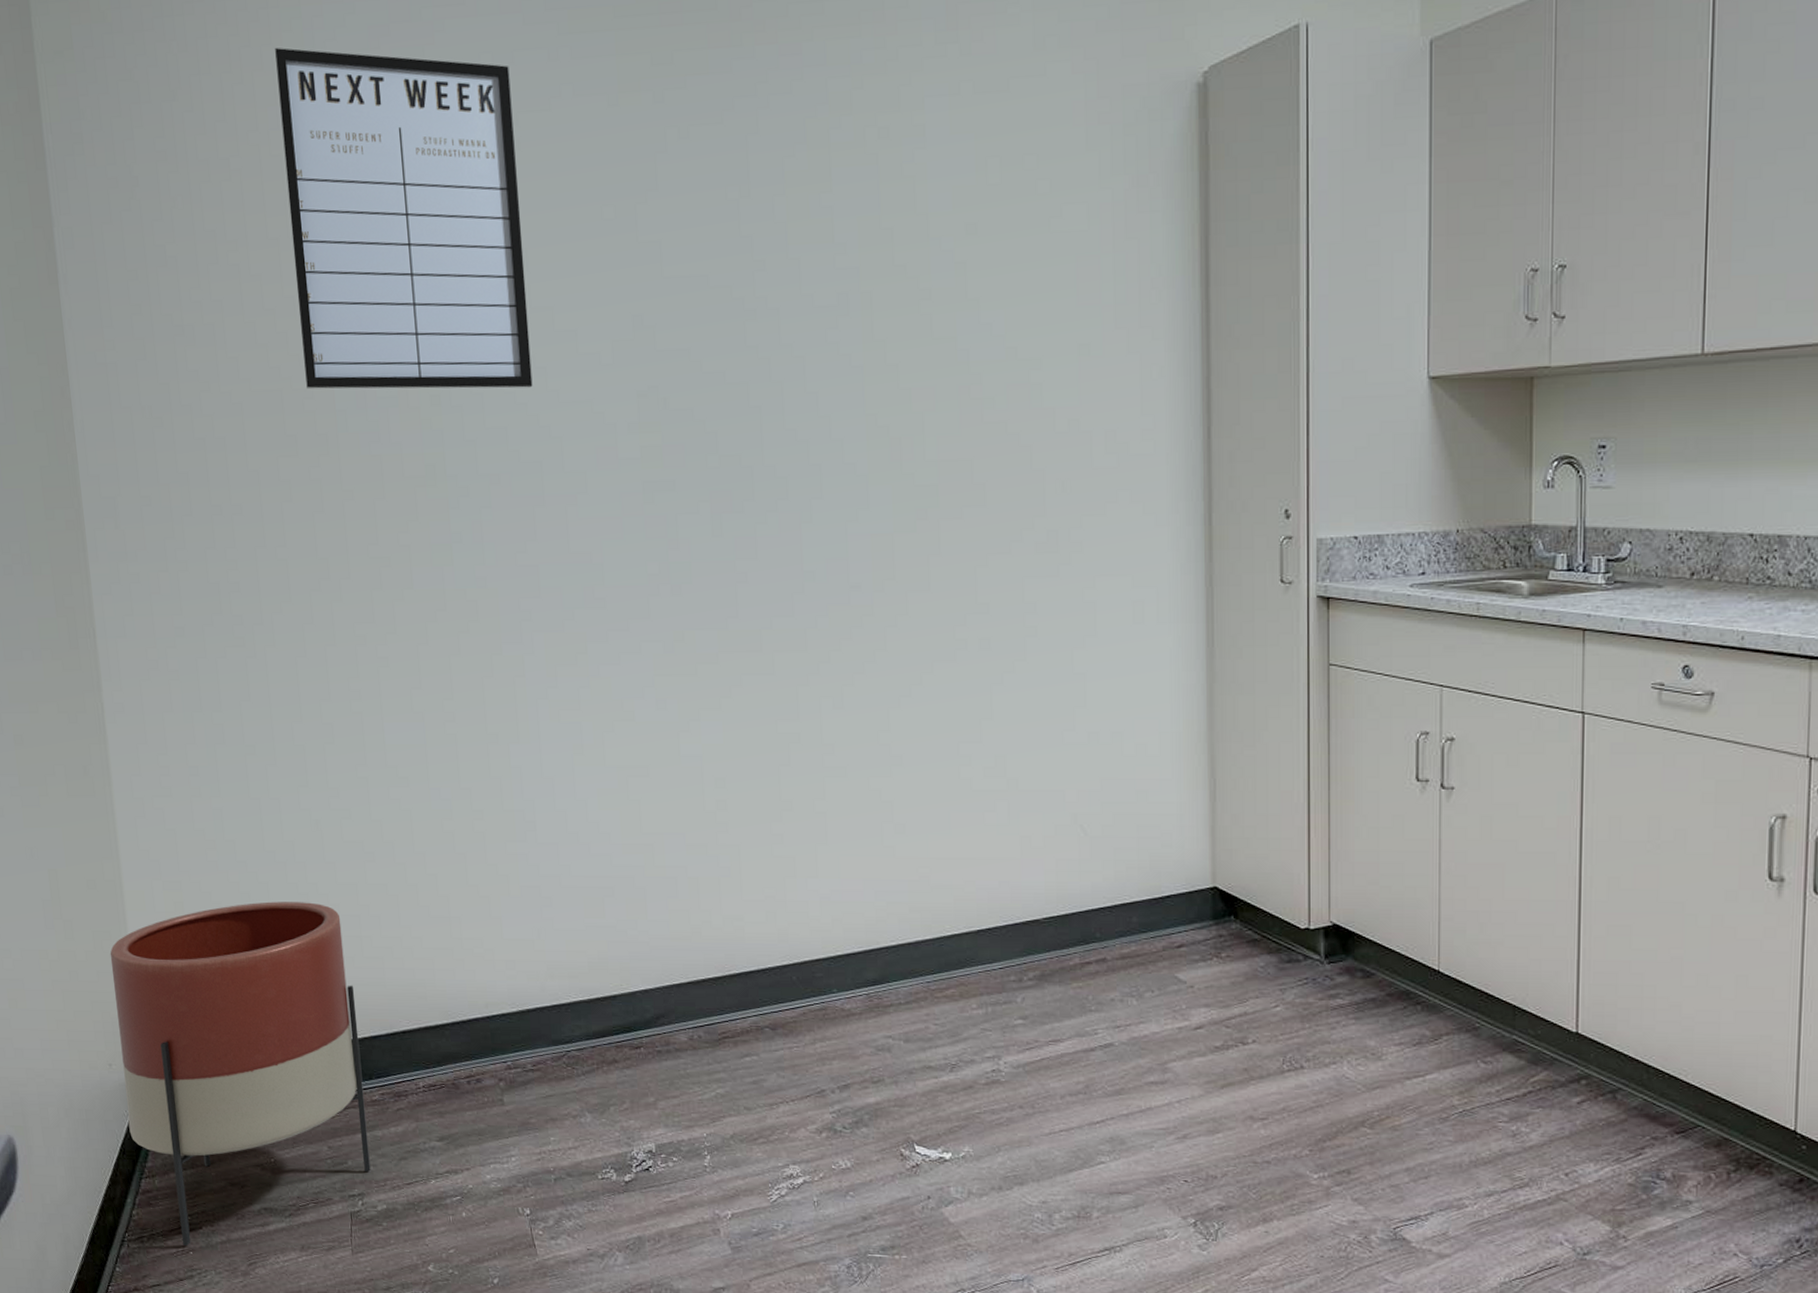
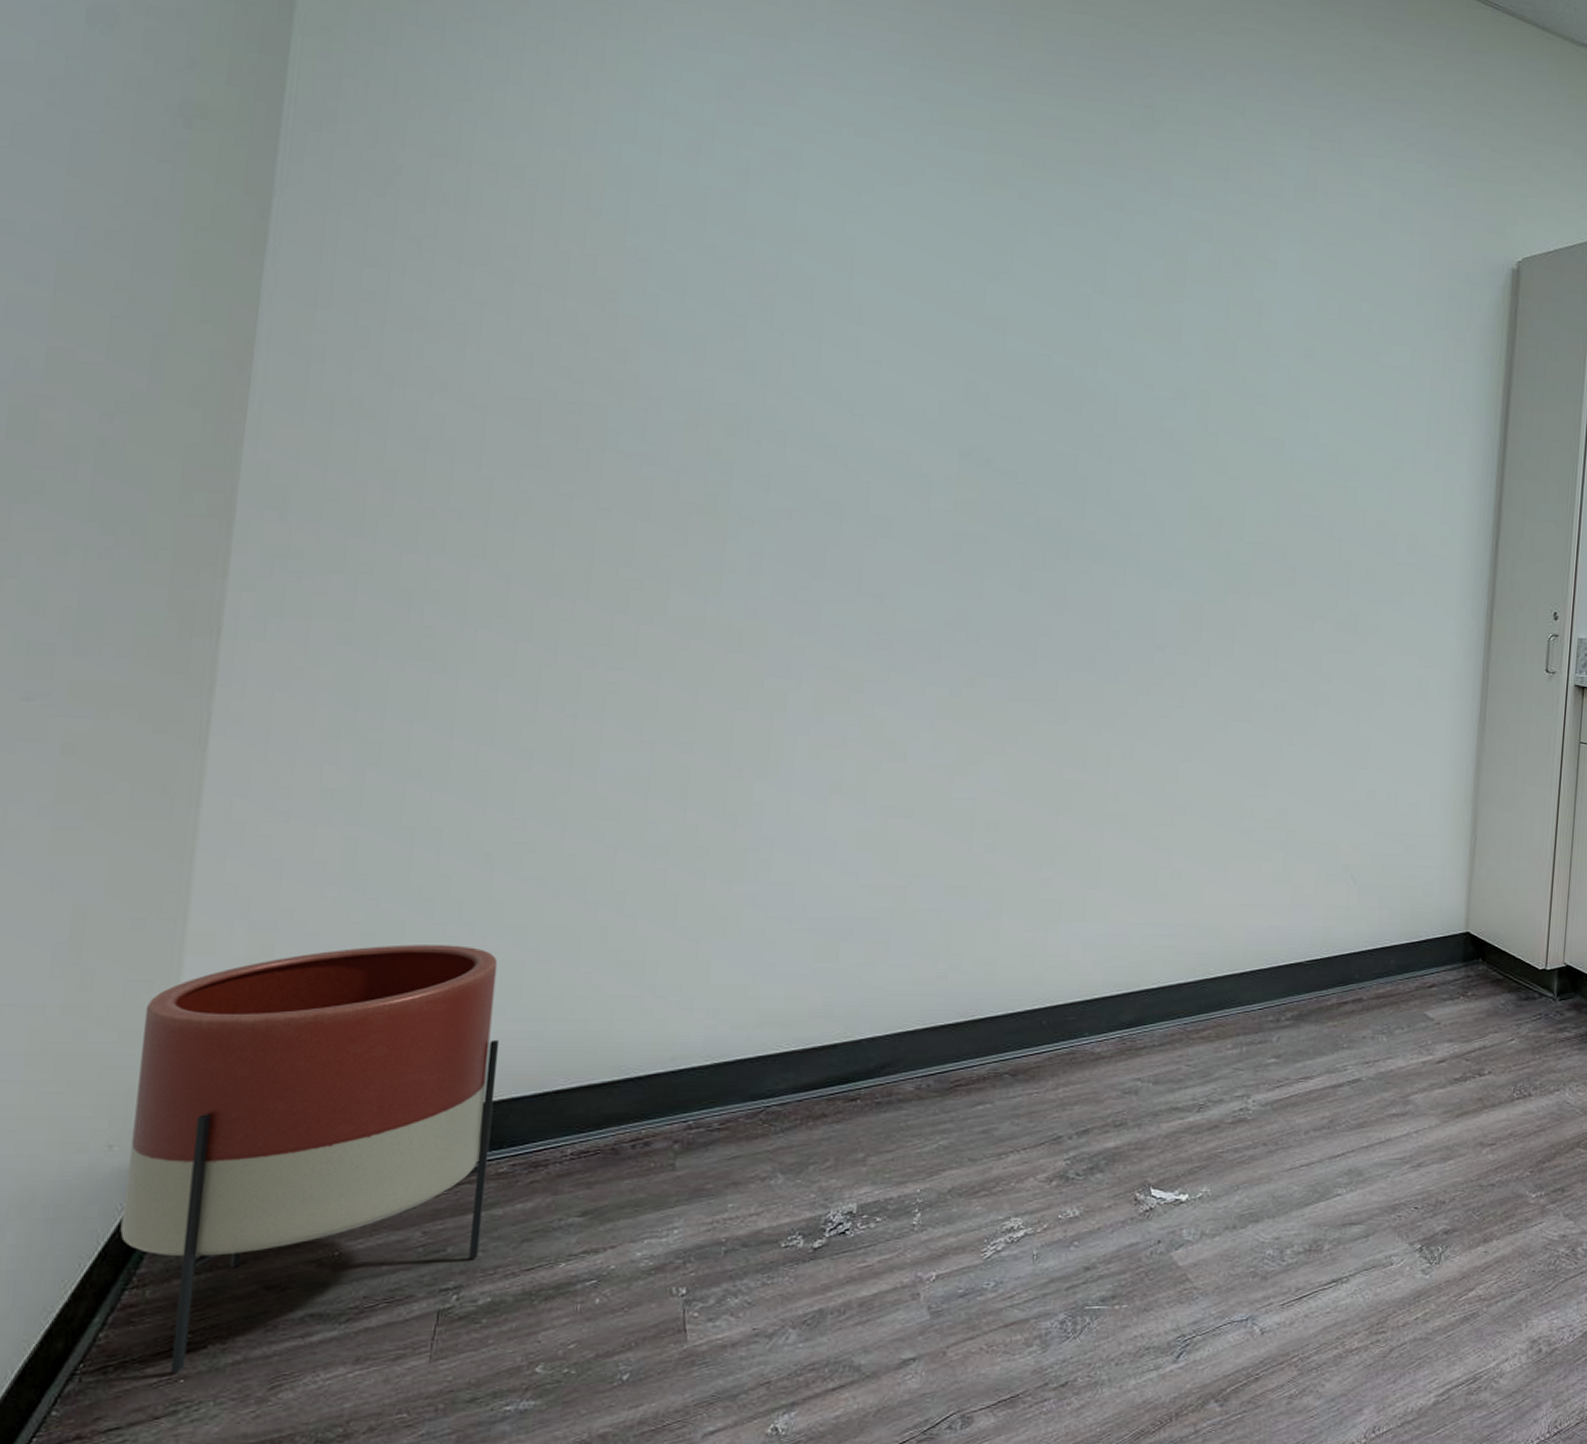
writing board: present [275,48,533,389] -> none [574,76,872,432]

